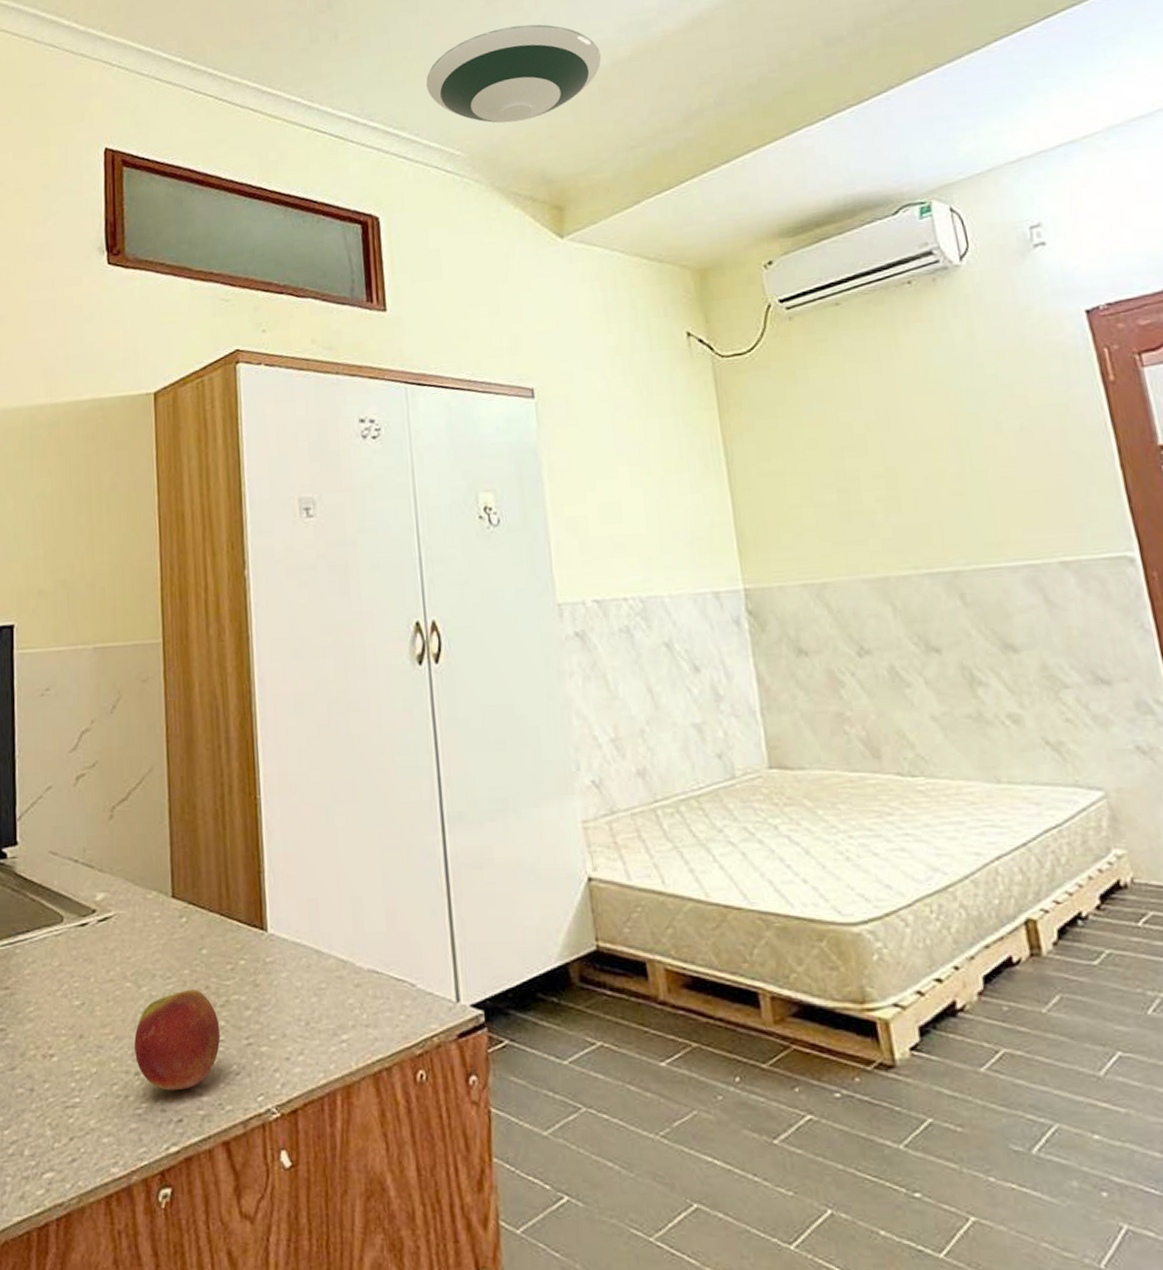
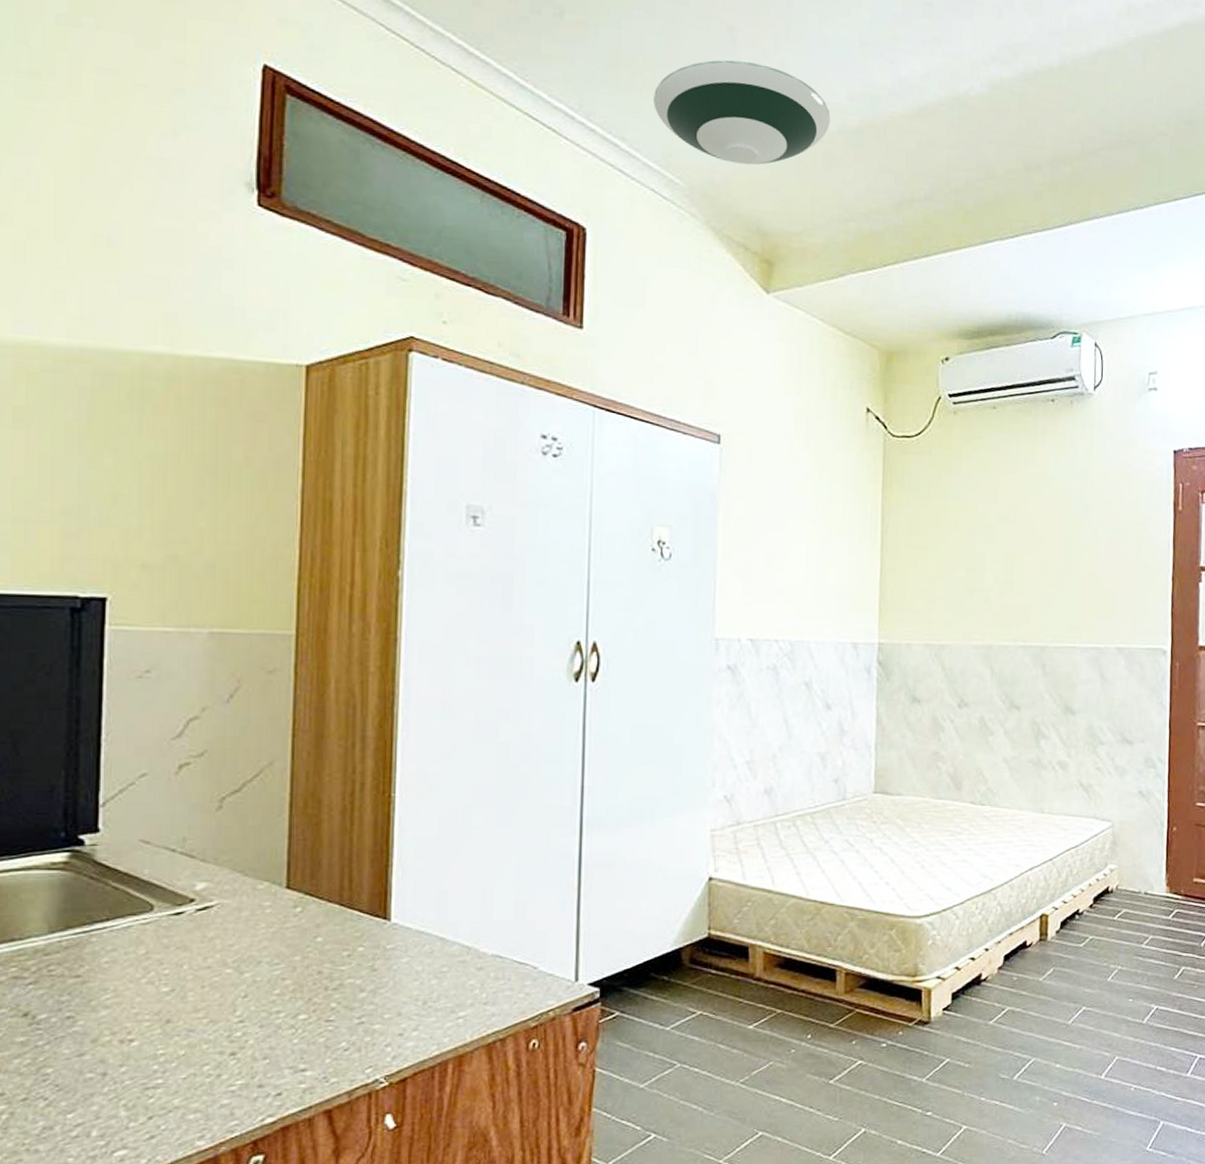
apple: present [134,989,221,1091] -> none [232,974,331,1068]

